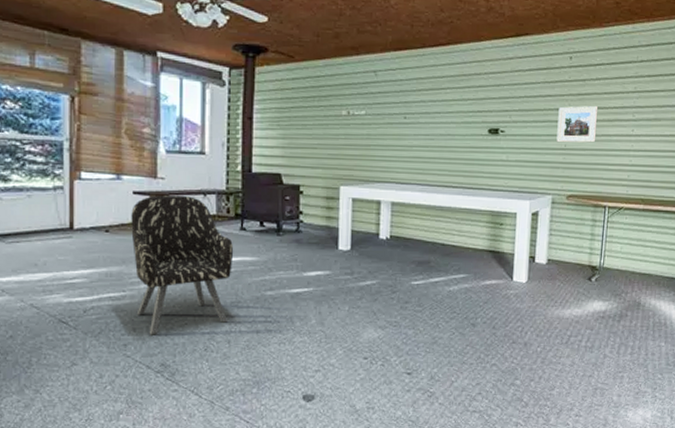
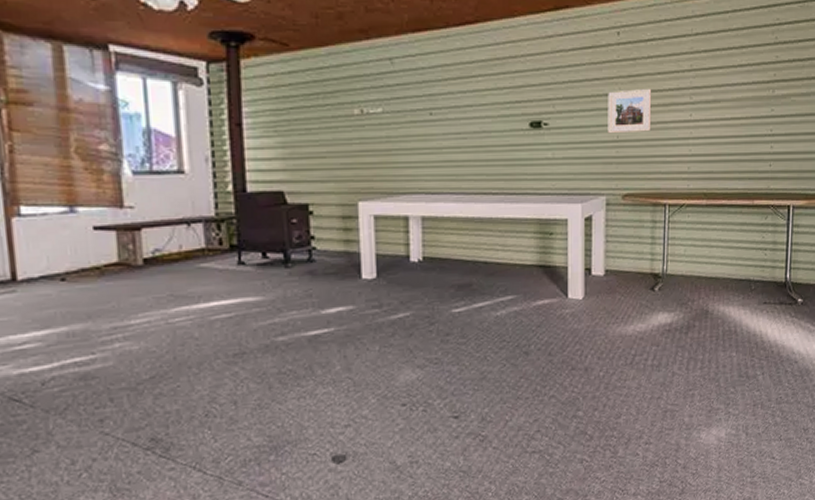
armchair: present [131,194,234,335] -> none [93,226,232,405]

